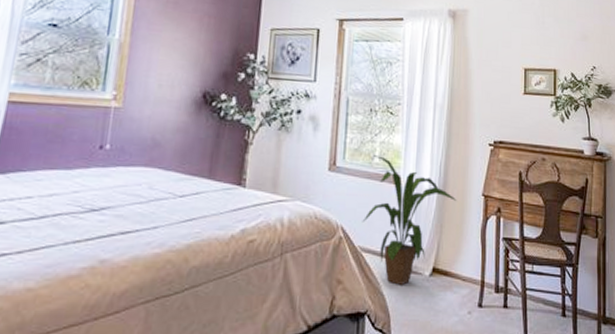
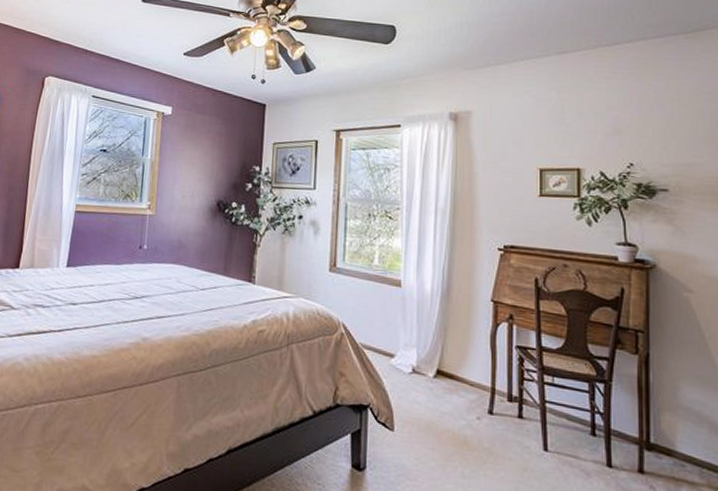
house plant: present [362,155,457,285] -> none [363,258,462,384]

